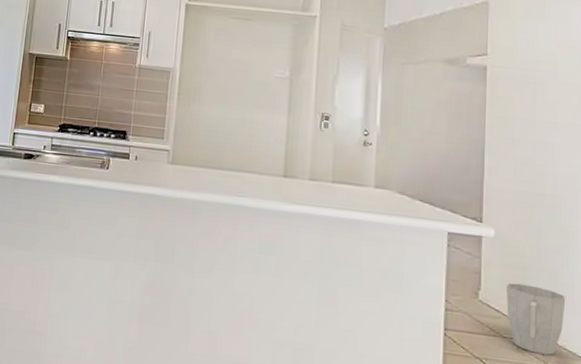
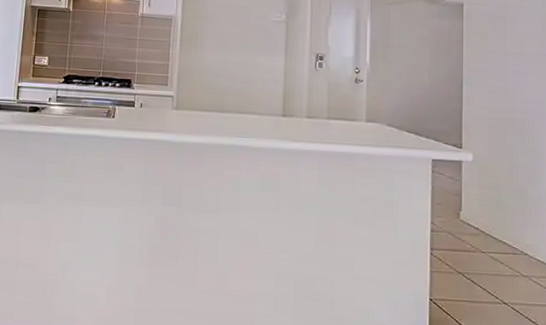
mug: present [506,282,566,356] -> none [483,202,535,265]

